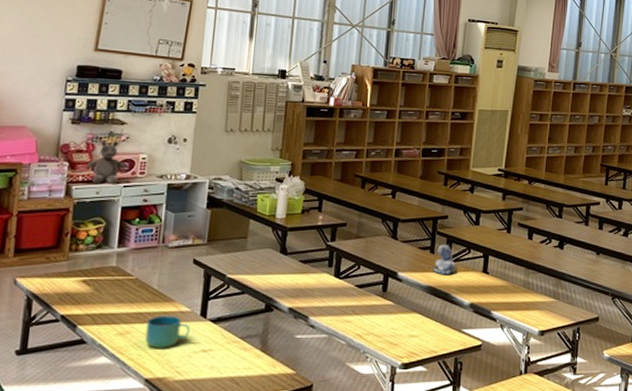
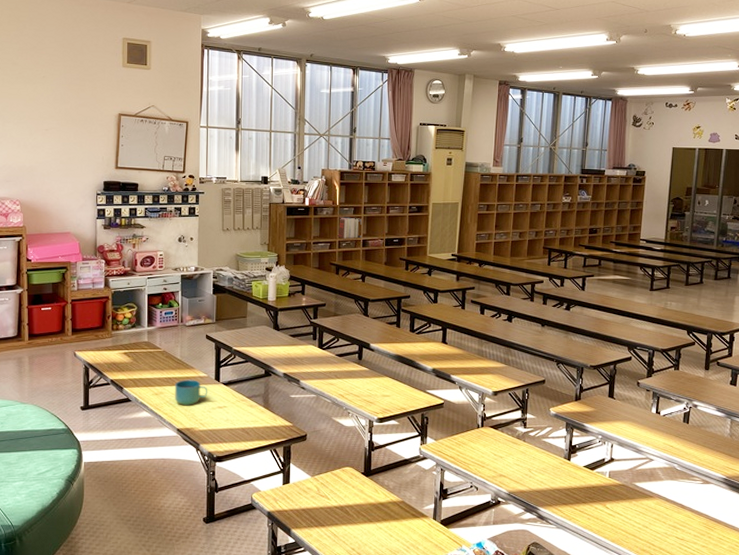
stuffed animal: present [87,140,127,185] -> none [119,241,148,277]
books: none [366,121,398,147] -> present [337,217,364,239]
plush toy: present [432,244,457,275] -> none [399,319,420,346]

